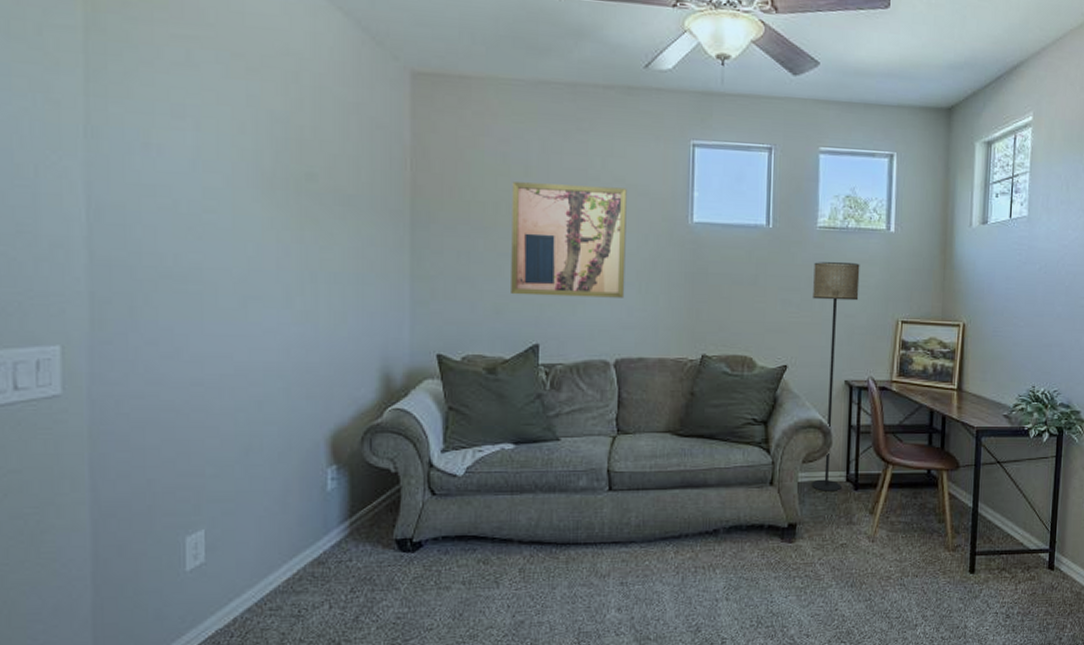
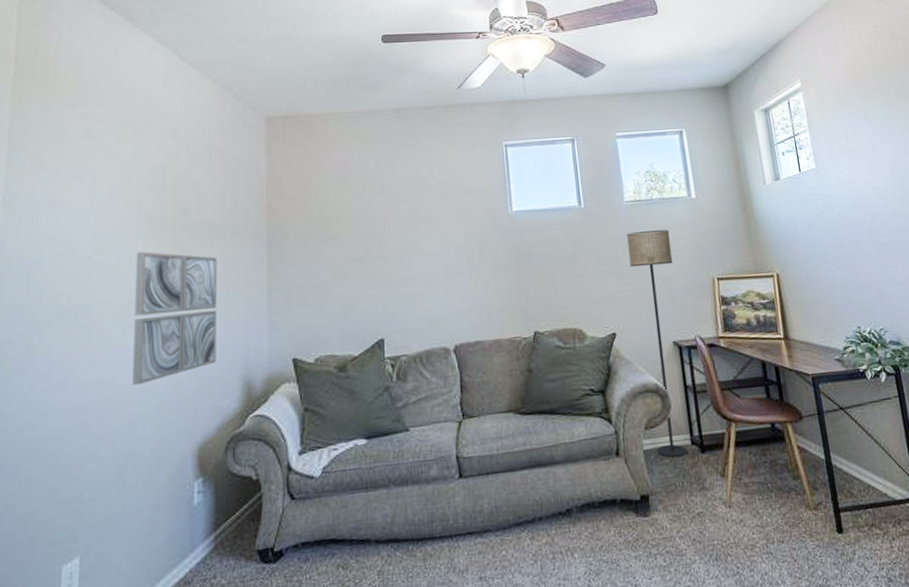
wall art: none [254,216,351,364] -> present [132,251,217,386]
wall art: present [511,182,627,298] -> none [353,189,458,296]

